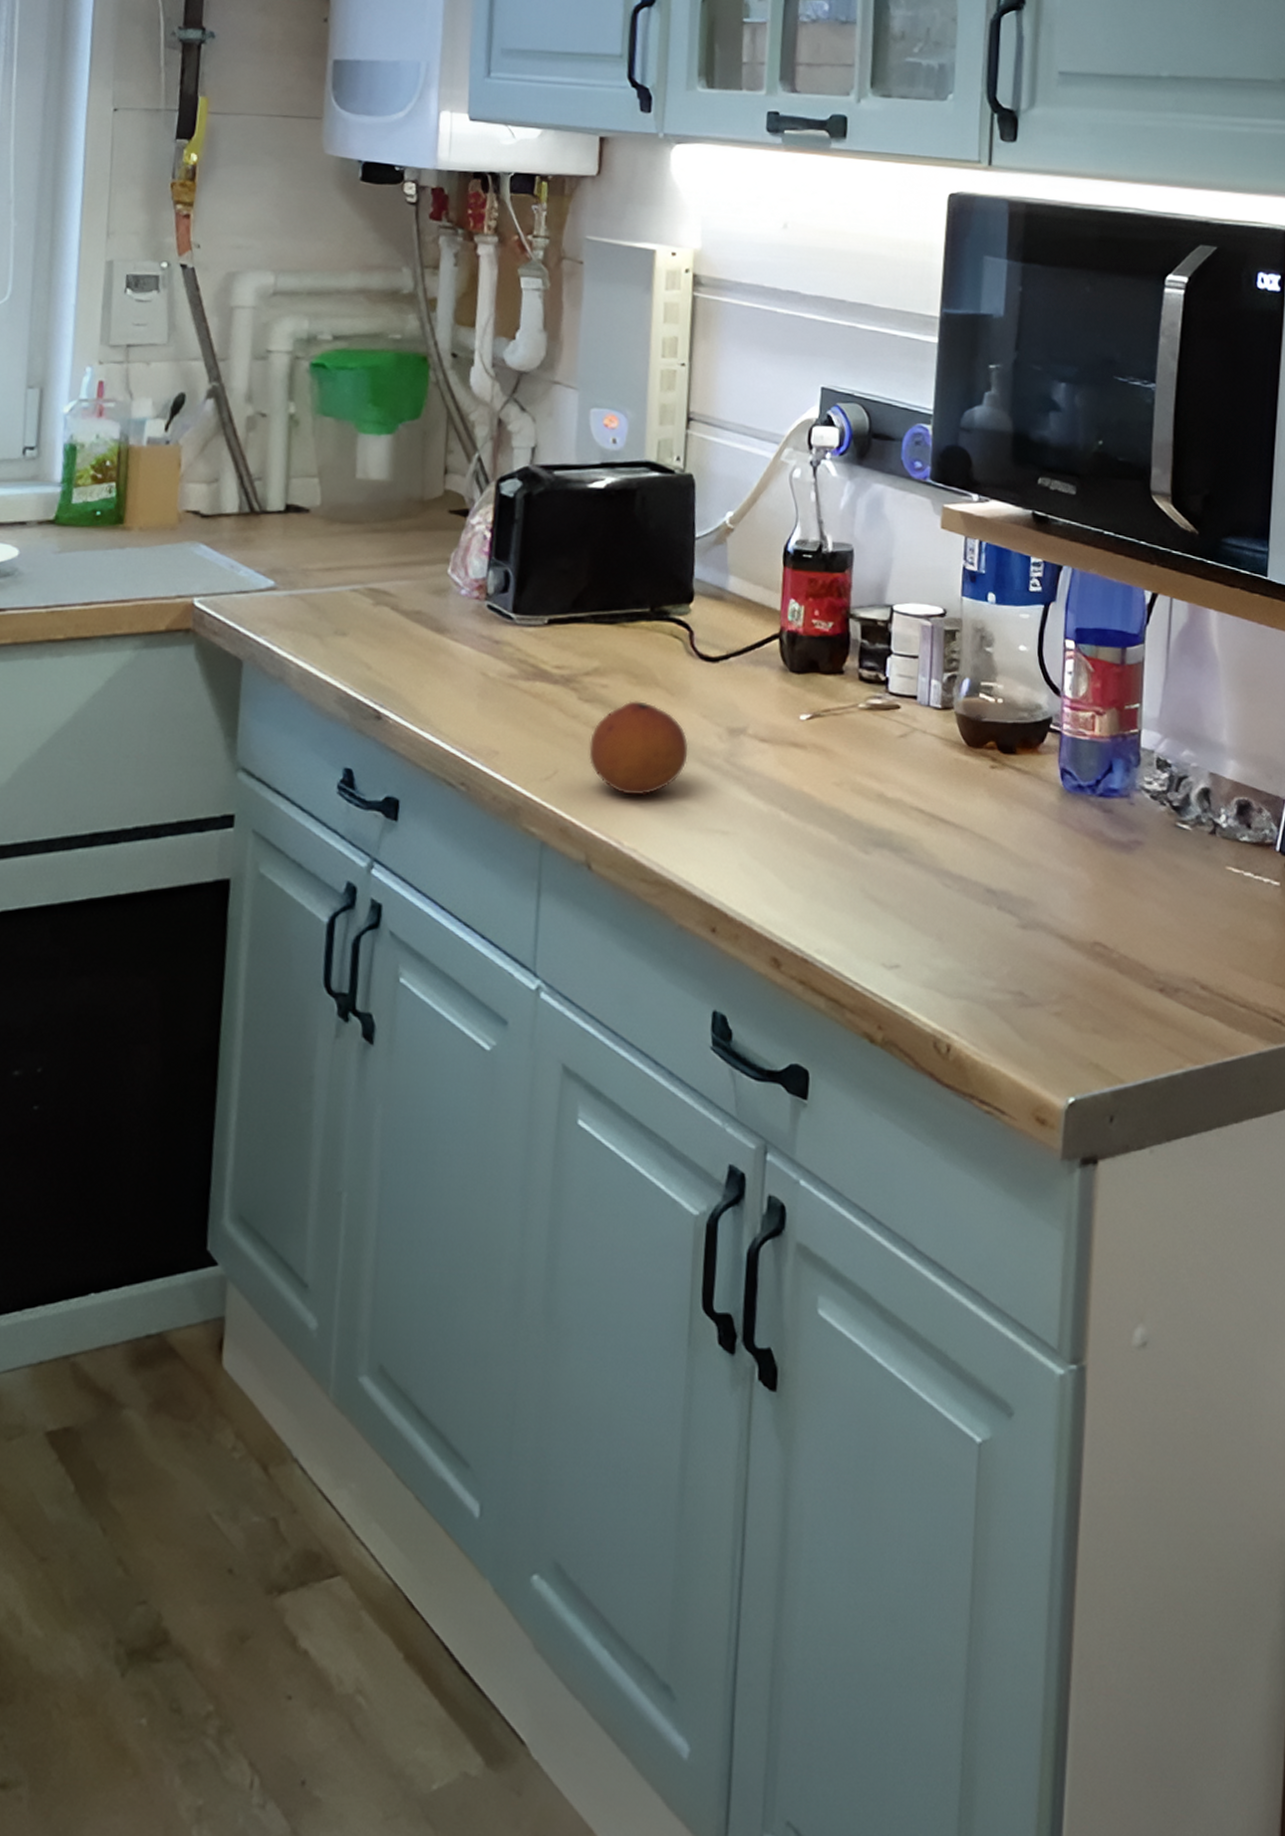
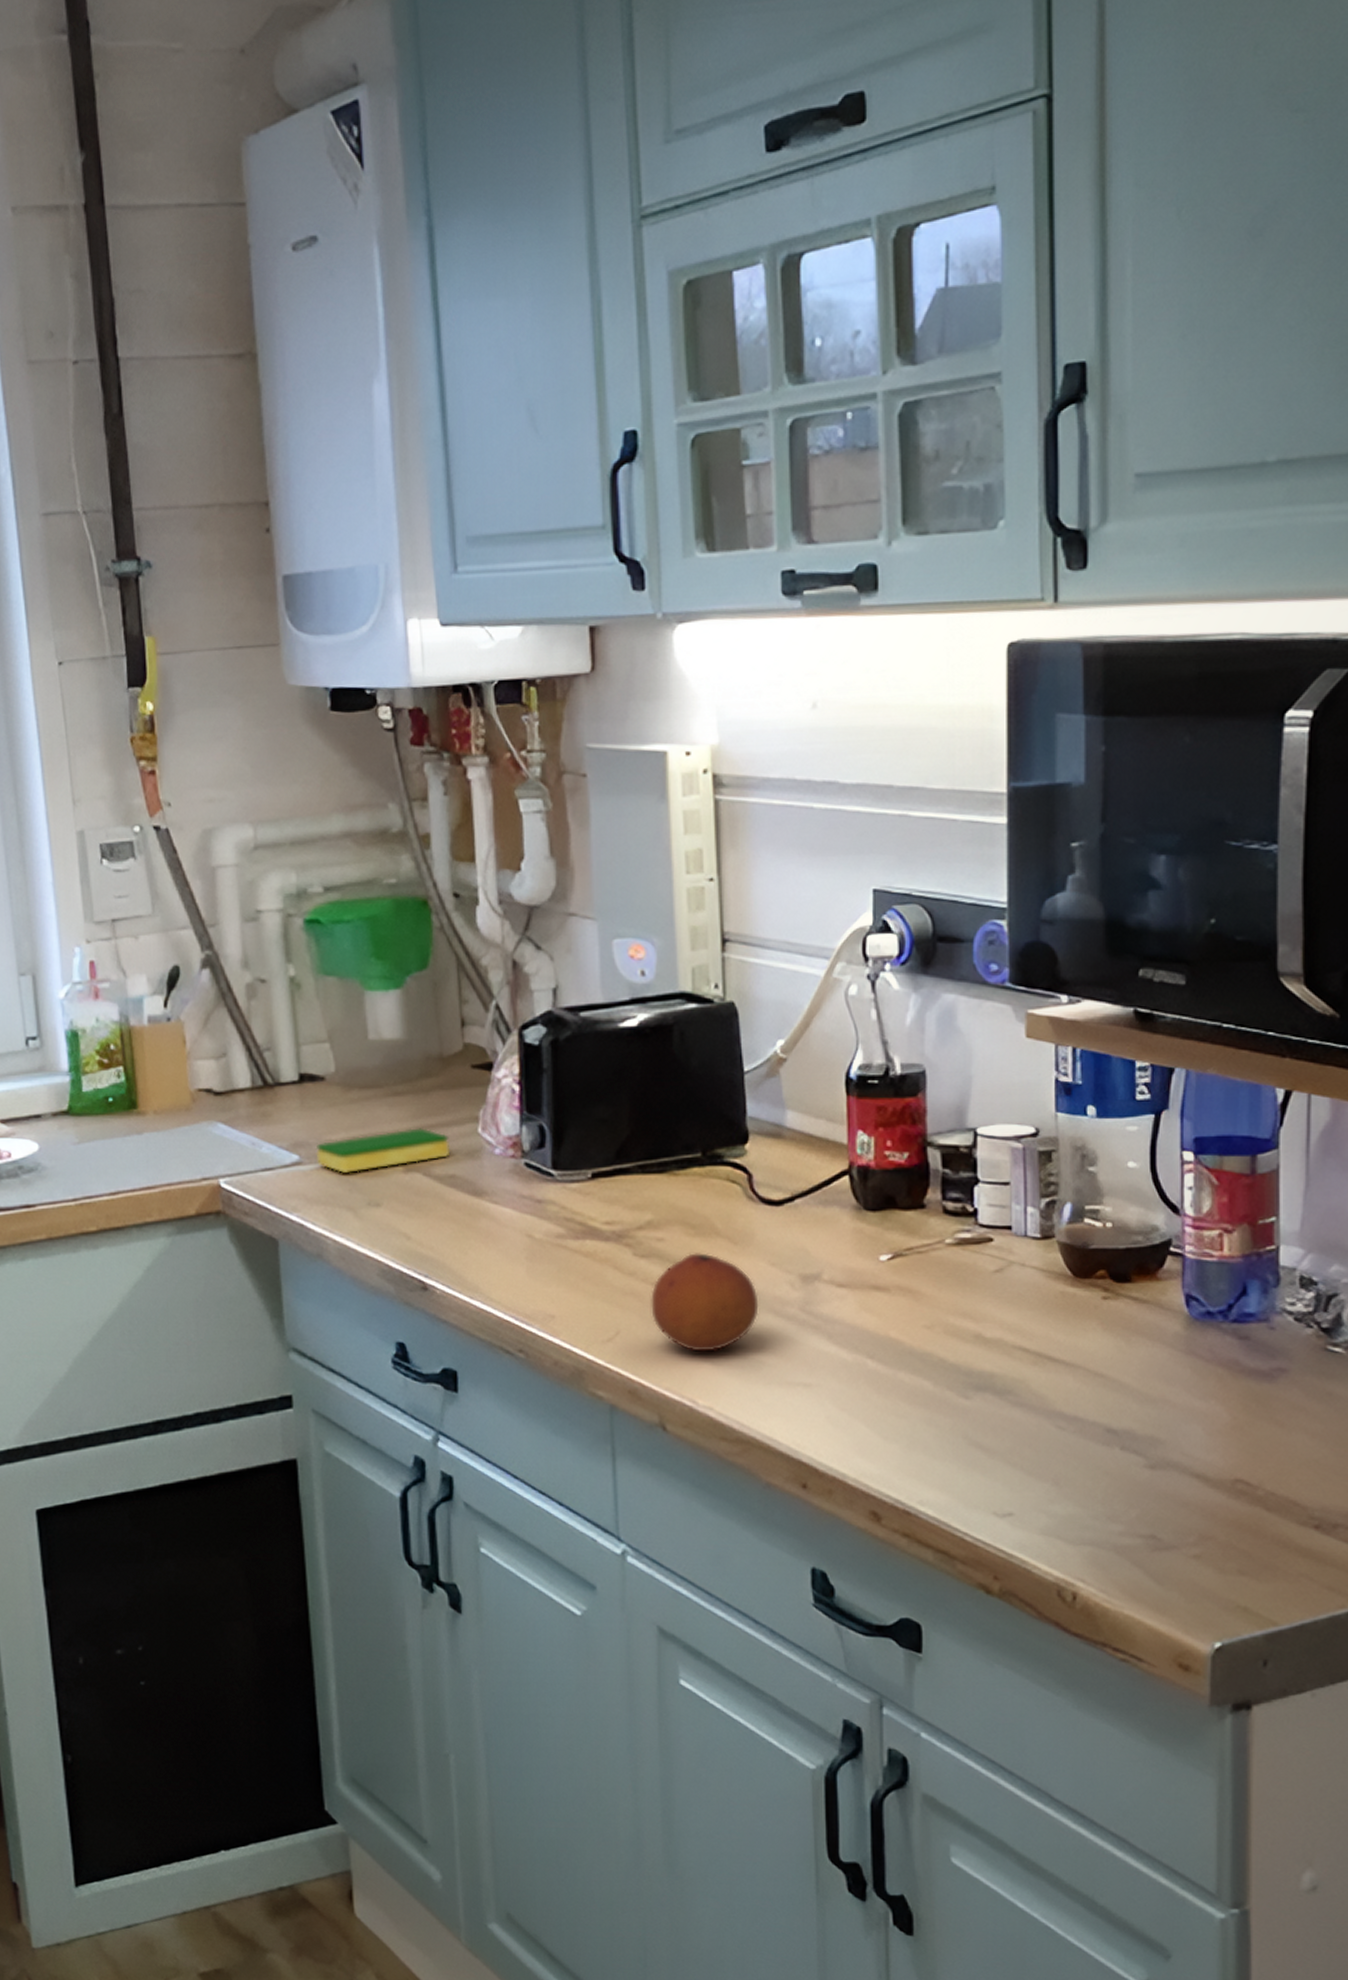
dish sponge: none [291,564,420,602] -> present [315,1128,451,1173]

